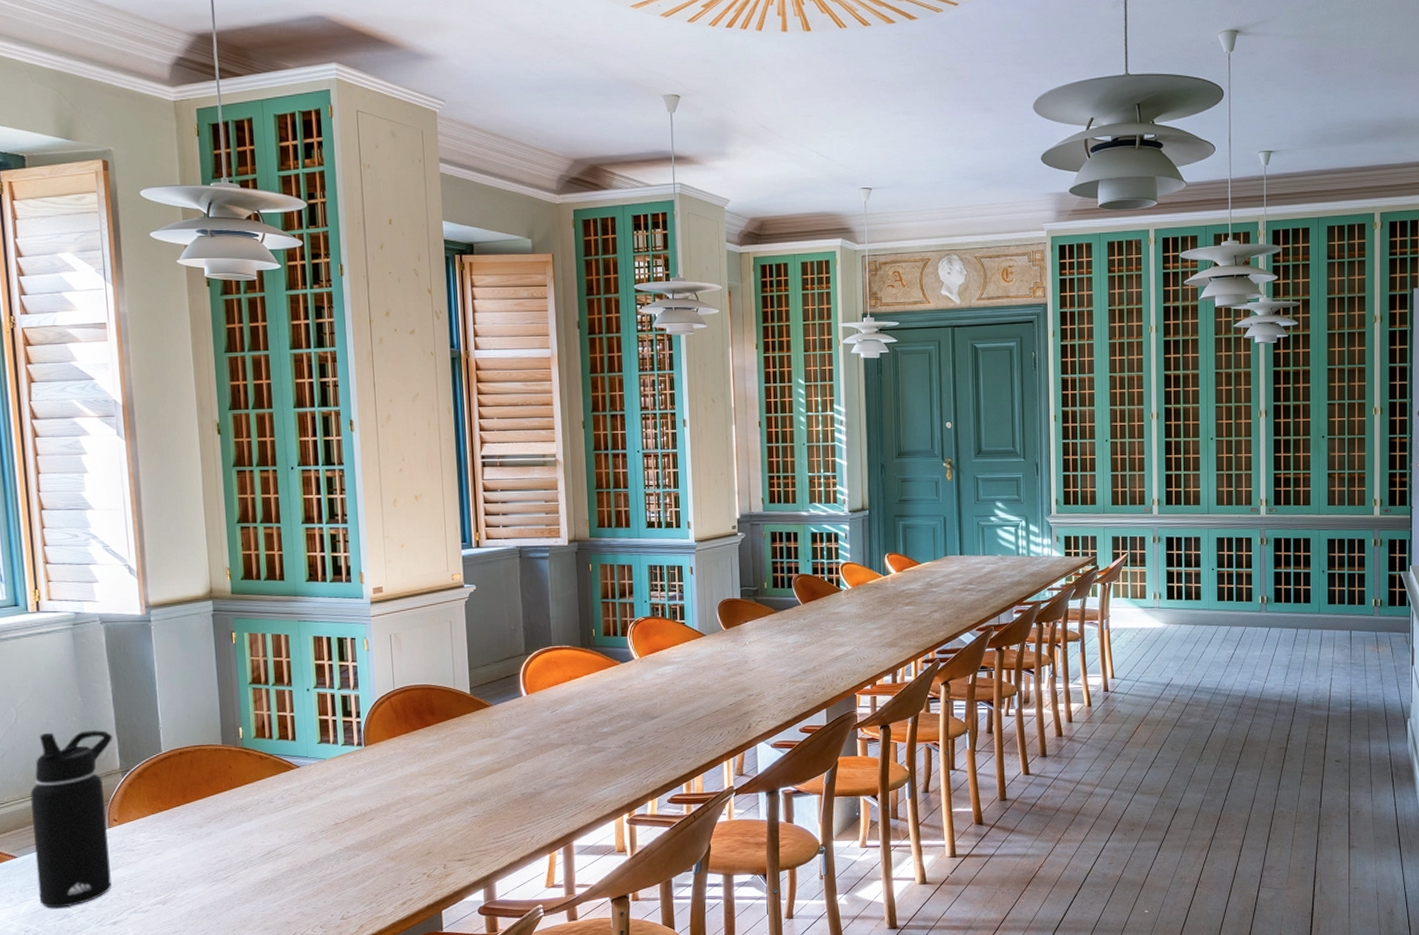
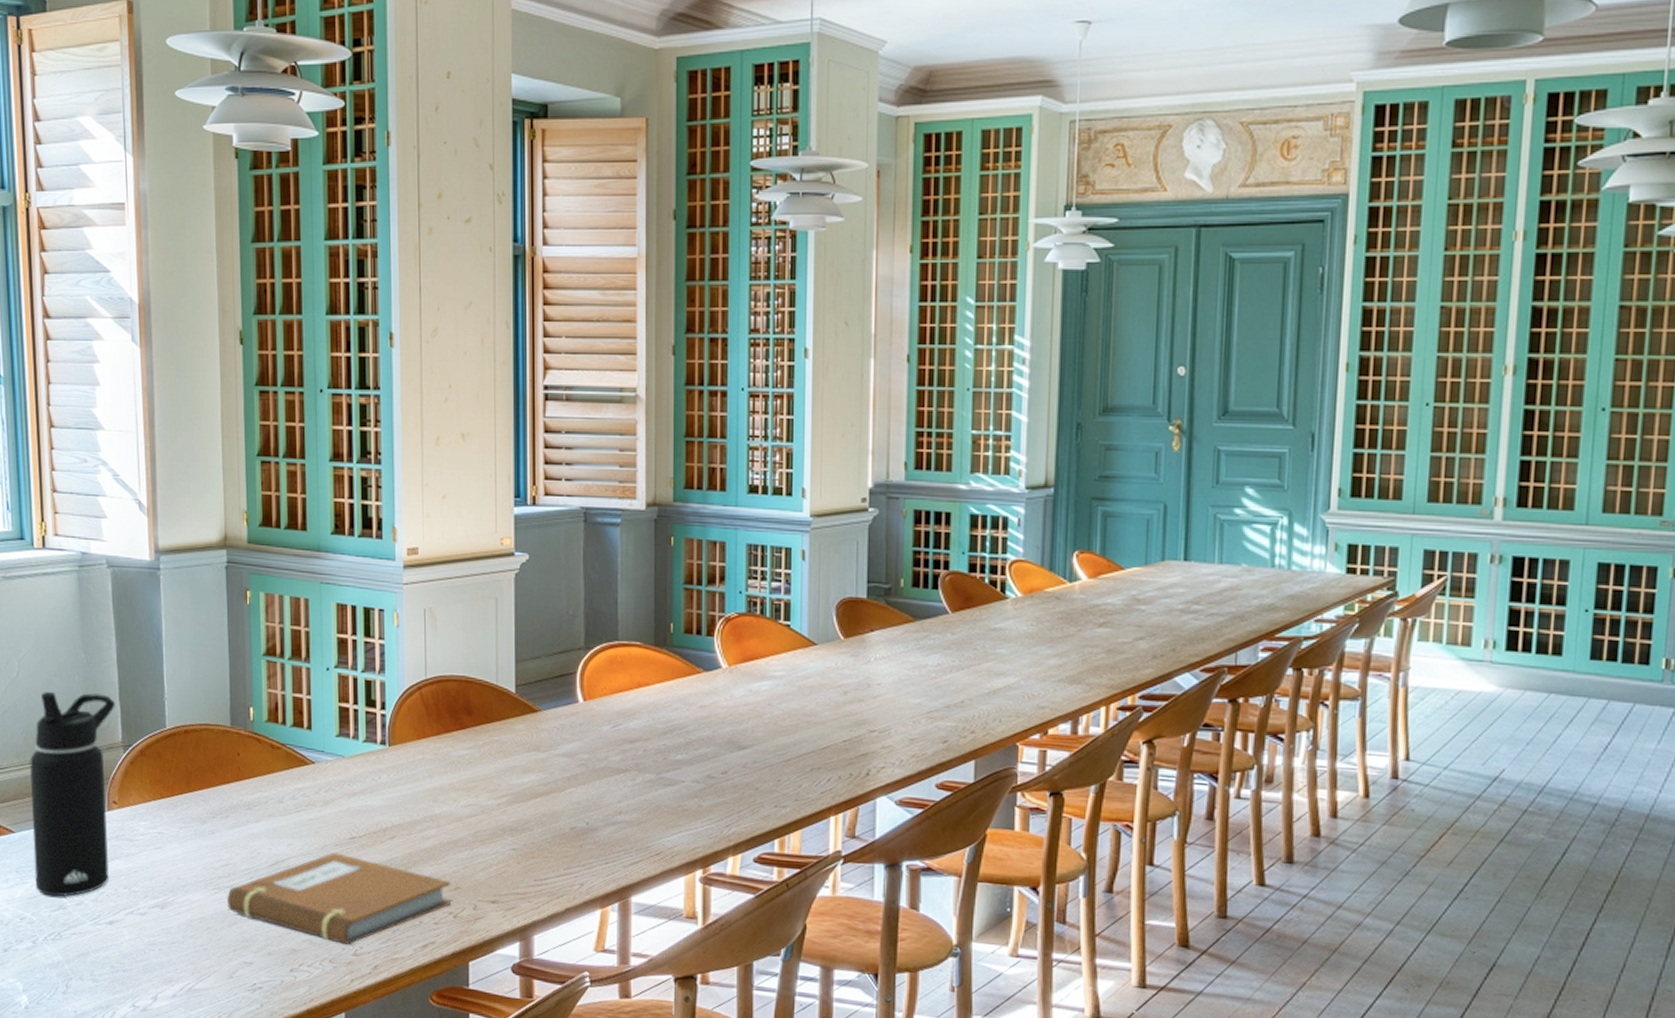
notebook: none [224,837,425,911] -> present [227,852,452,945]

